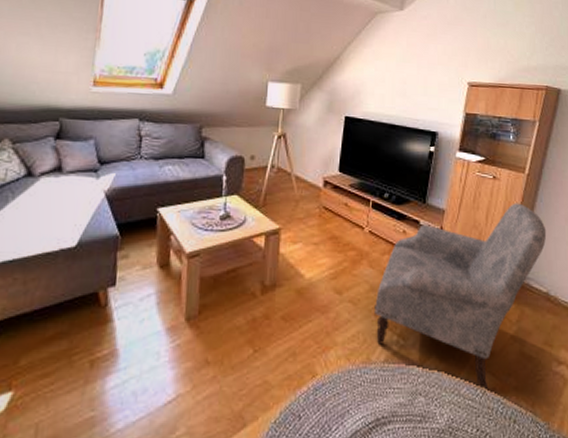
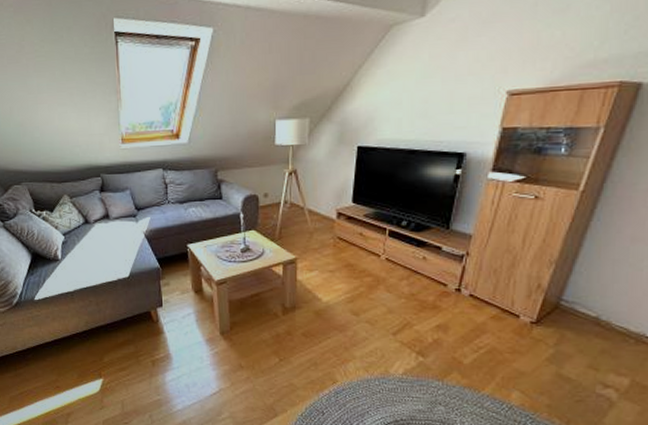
armchair: present [375,203,547,392] -> none [392,224,603,407]

